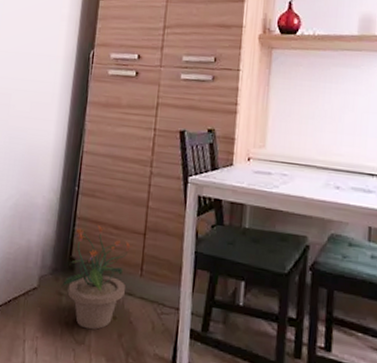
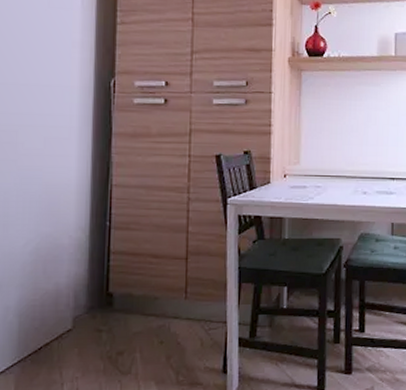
potted plant: present [61,226,132,330] -> none [100,257,174,359]

